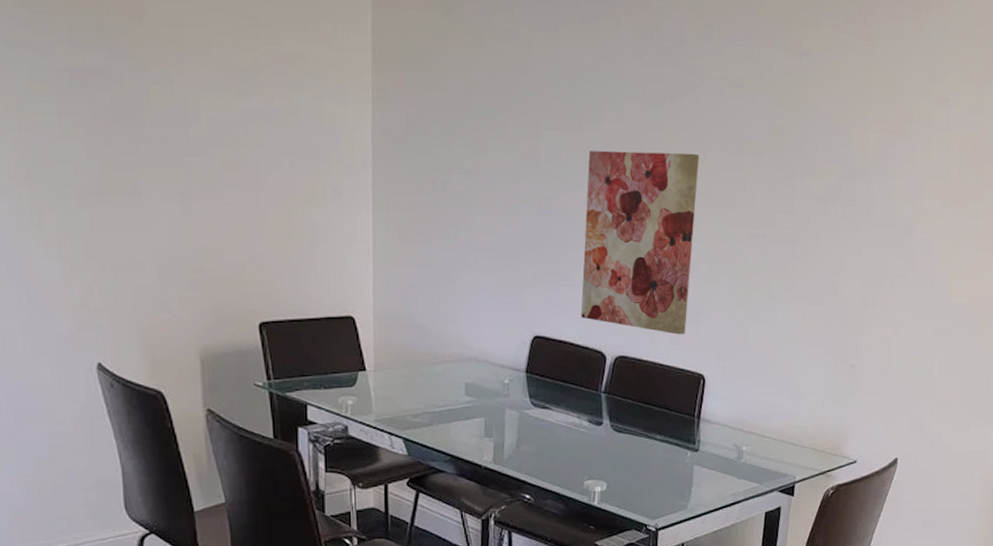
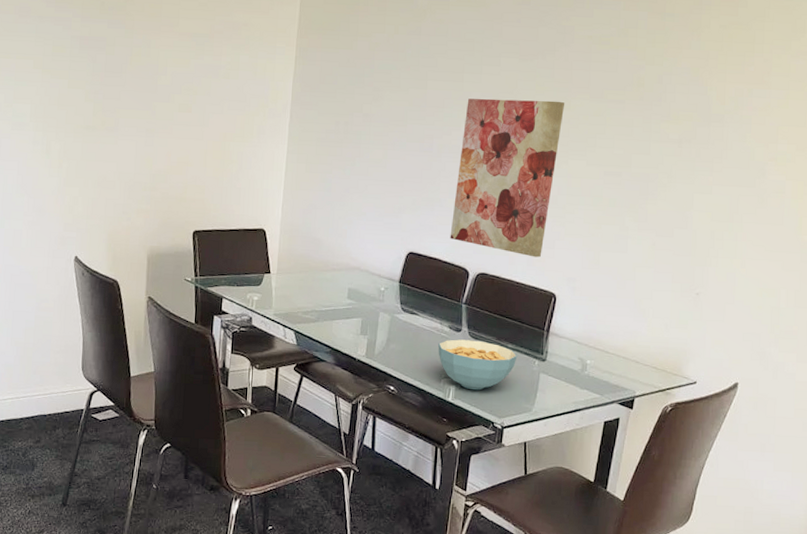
cereal bowl: none [578,434,668,491] -> present [438,339,518,391]

